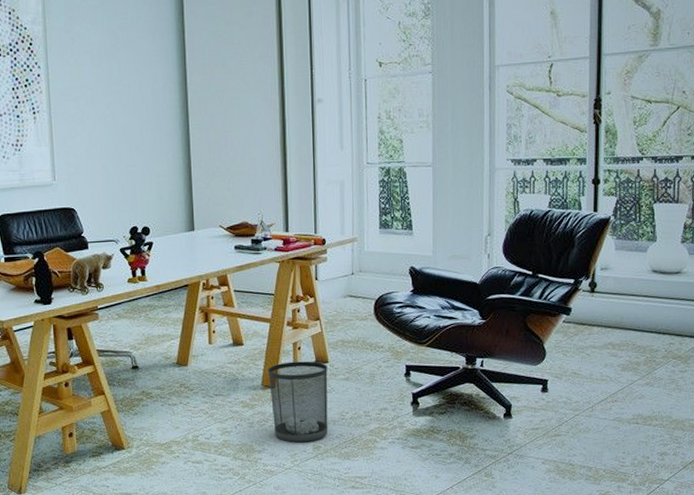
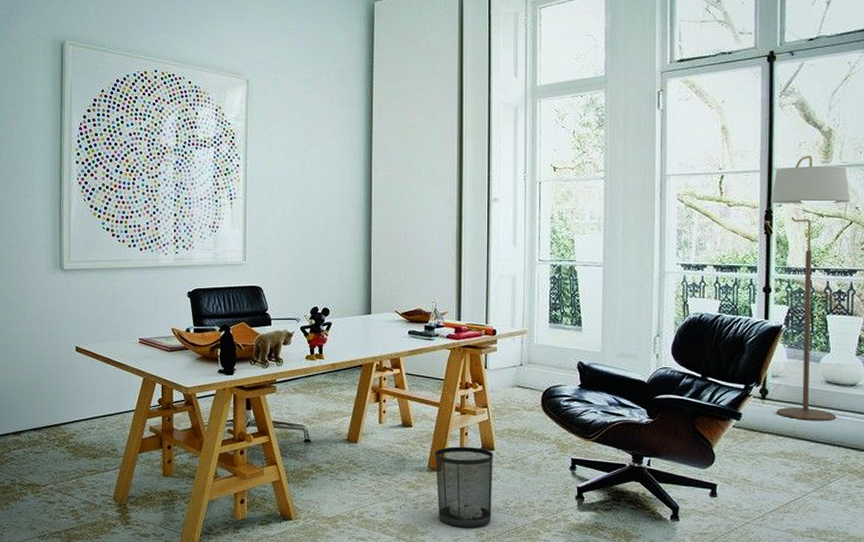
floor lamp: none [600,39,678,311] -> present [771,156,851,421]

